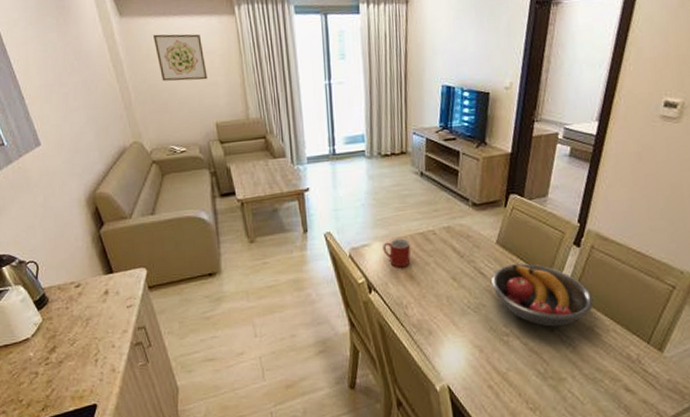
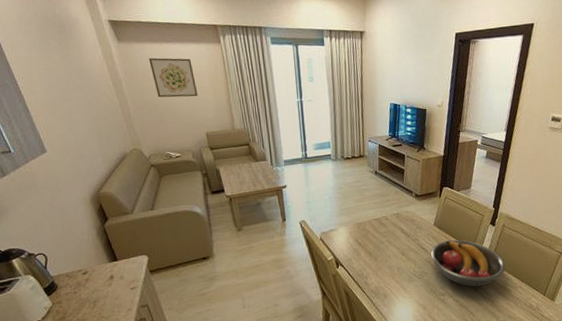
mug: present [383,238,411,268] -> none [347,223,369,247]

